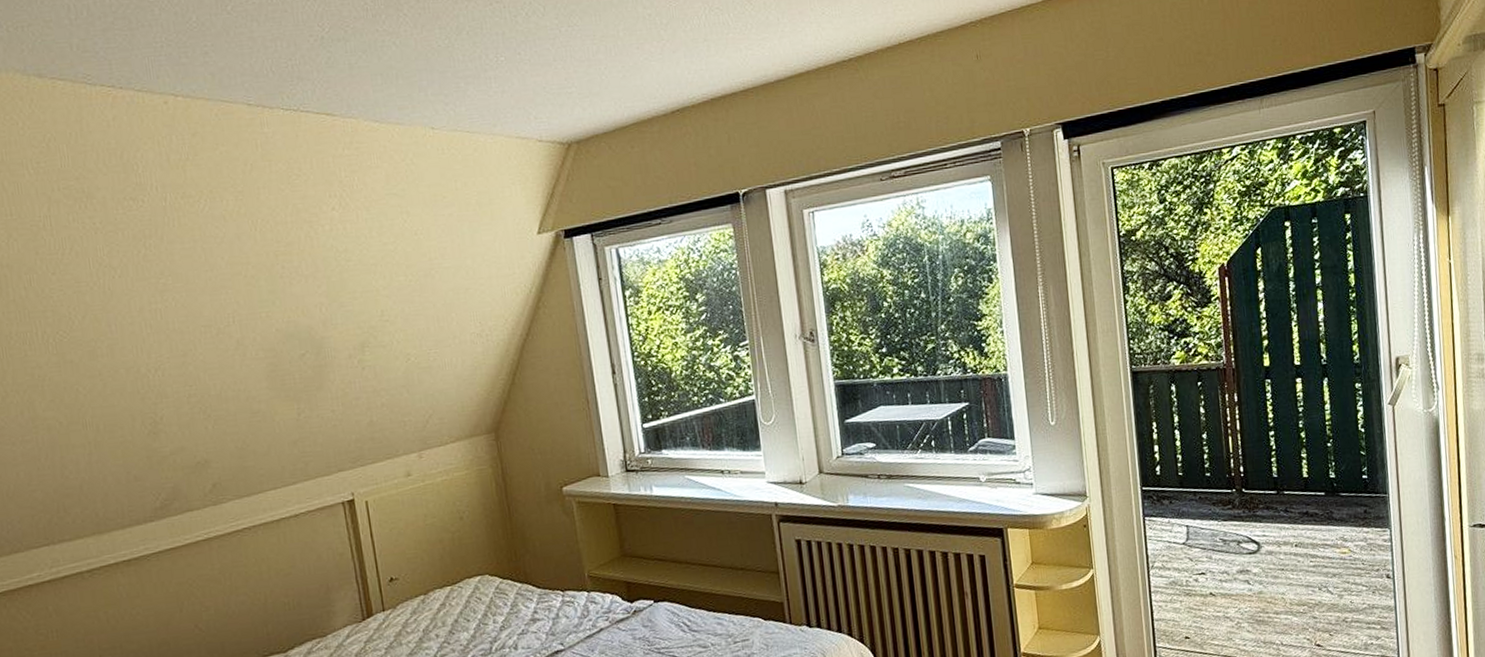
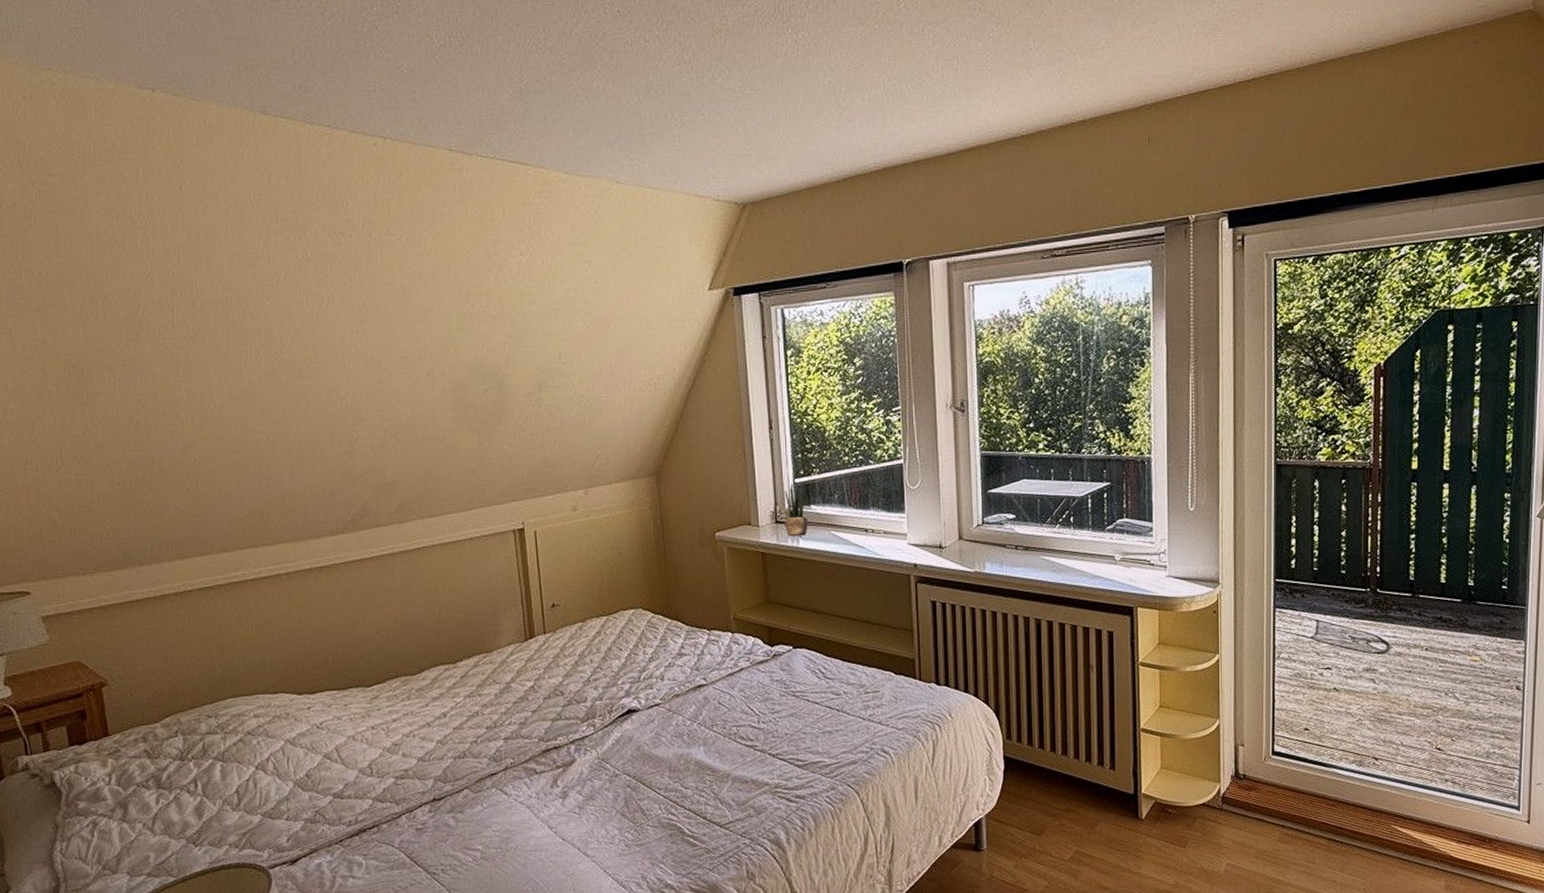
potted plant: none [633,428,661,485] -> present [785,483,808,537]

